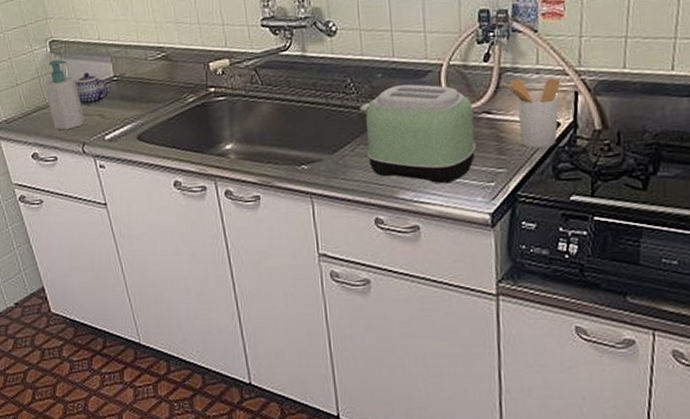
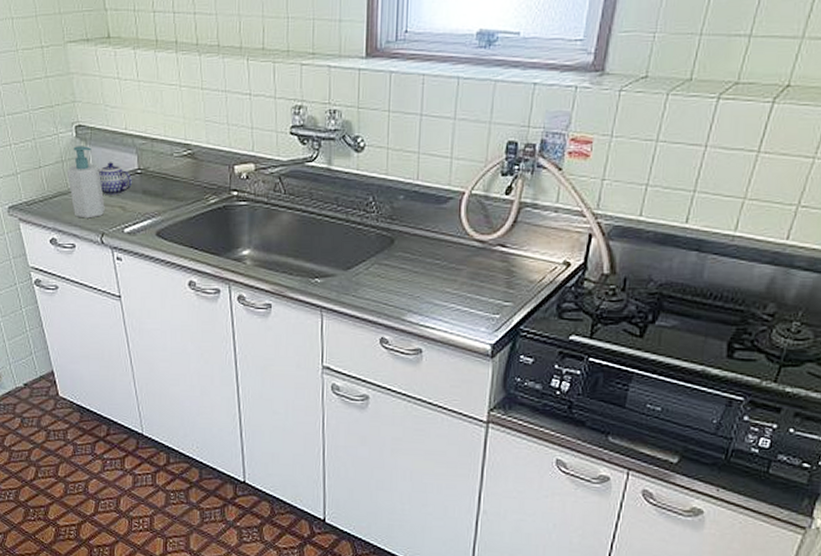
toaster: present [360,84,476,184] -> none [378,209,489,311]
utensil holder: present [502,77,561,149] -> none [520,214,577,286]

